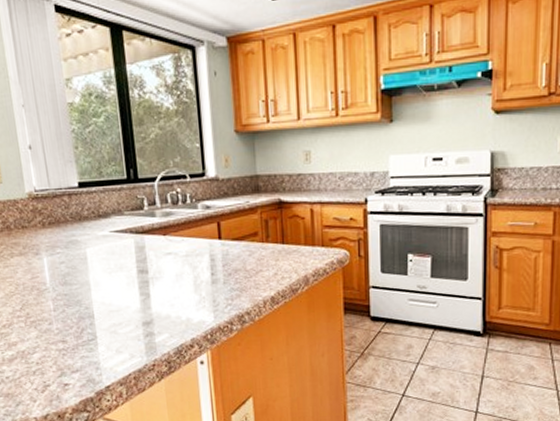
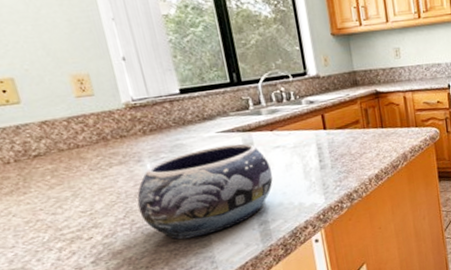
decorative bowl: none [32,246,162,340] -> present [137,143,273,240]

